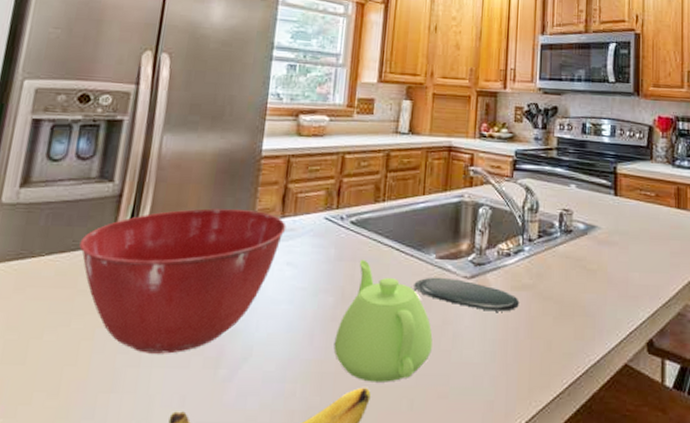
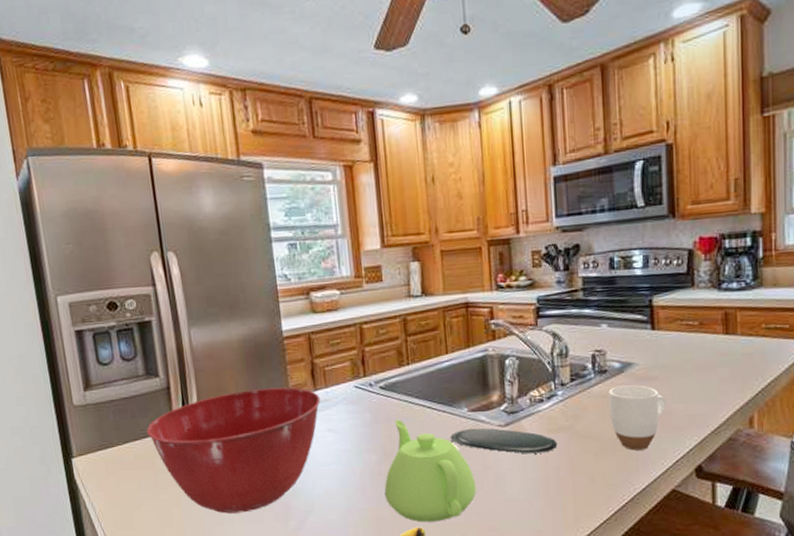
mug: none [571,248,623,318] -> present [609,385,666,451]

